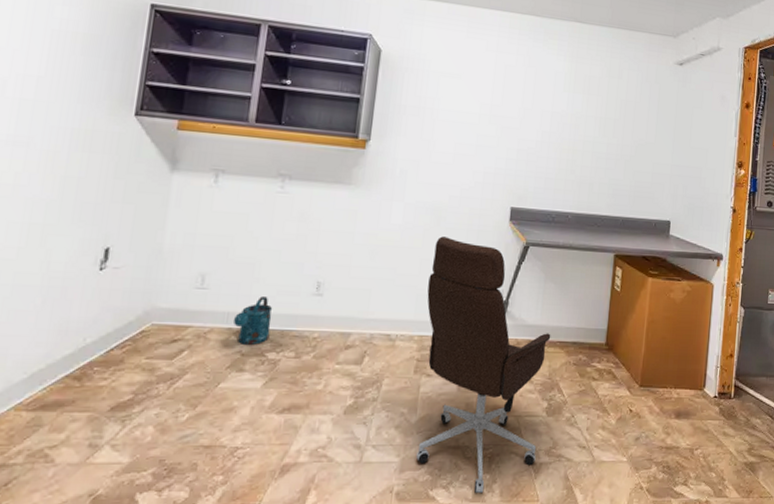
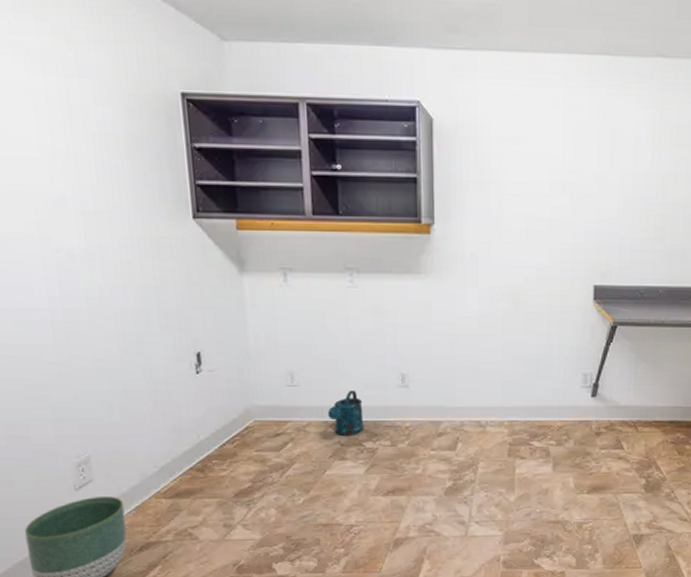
office chair: present [415,236,551,494] -> none [513,321,646,562]

